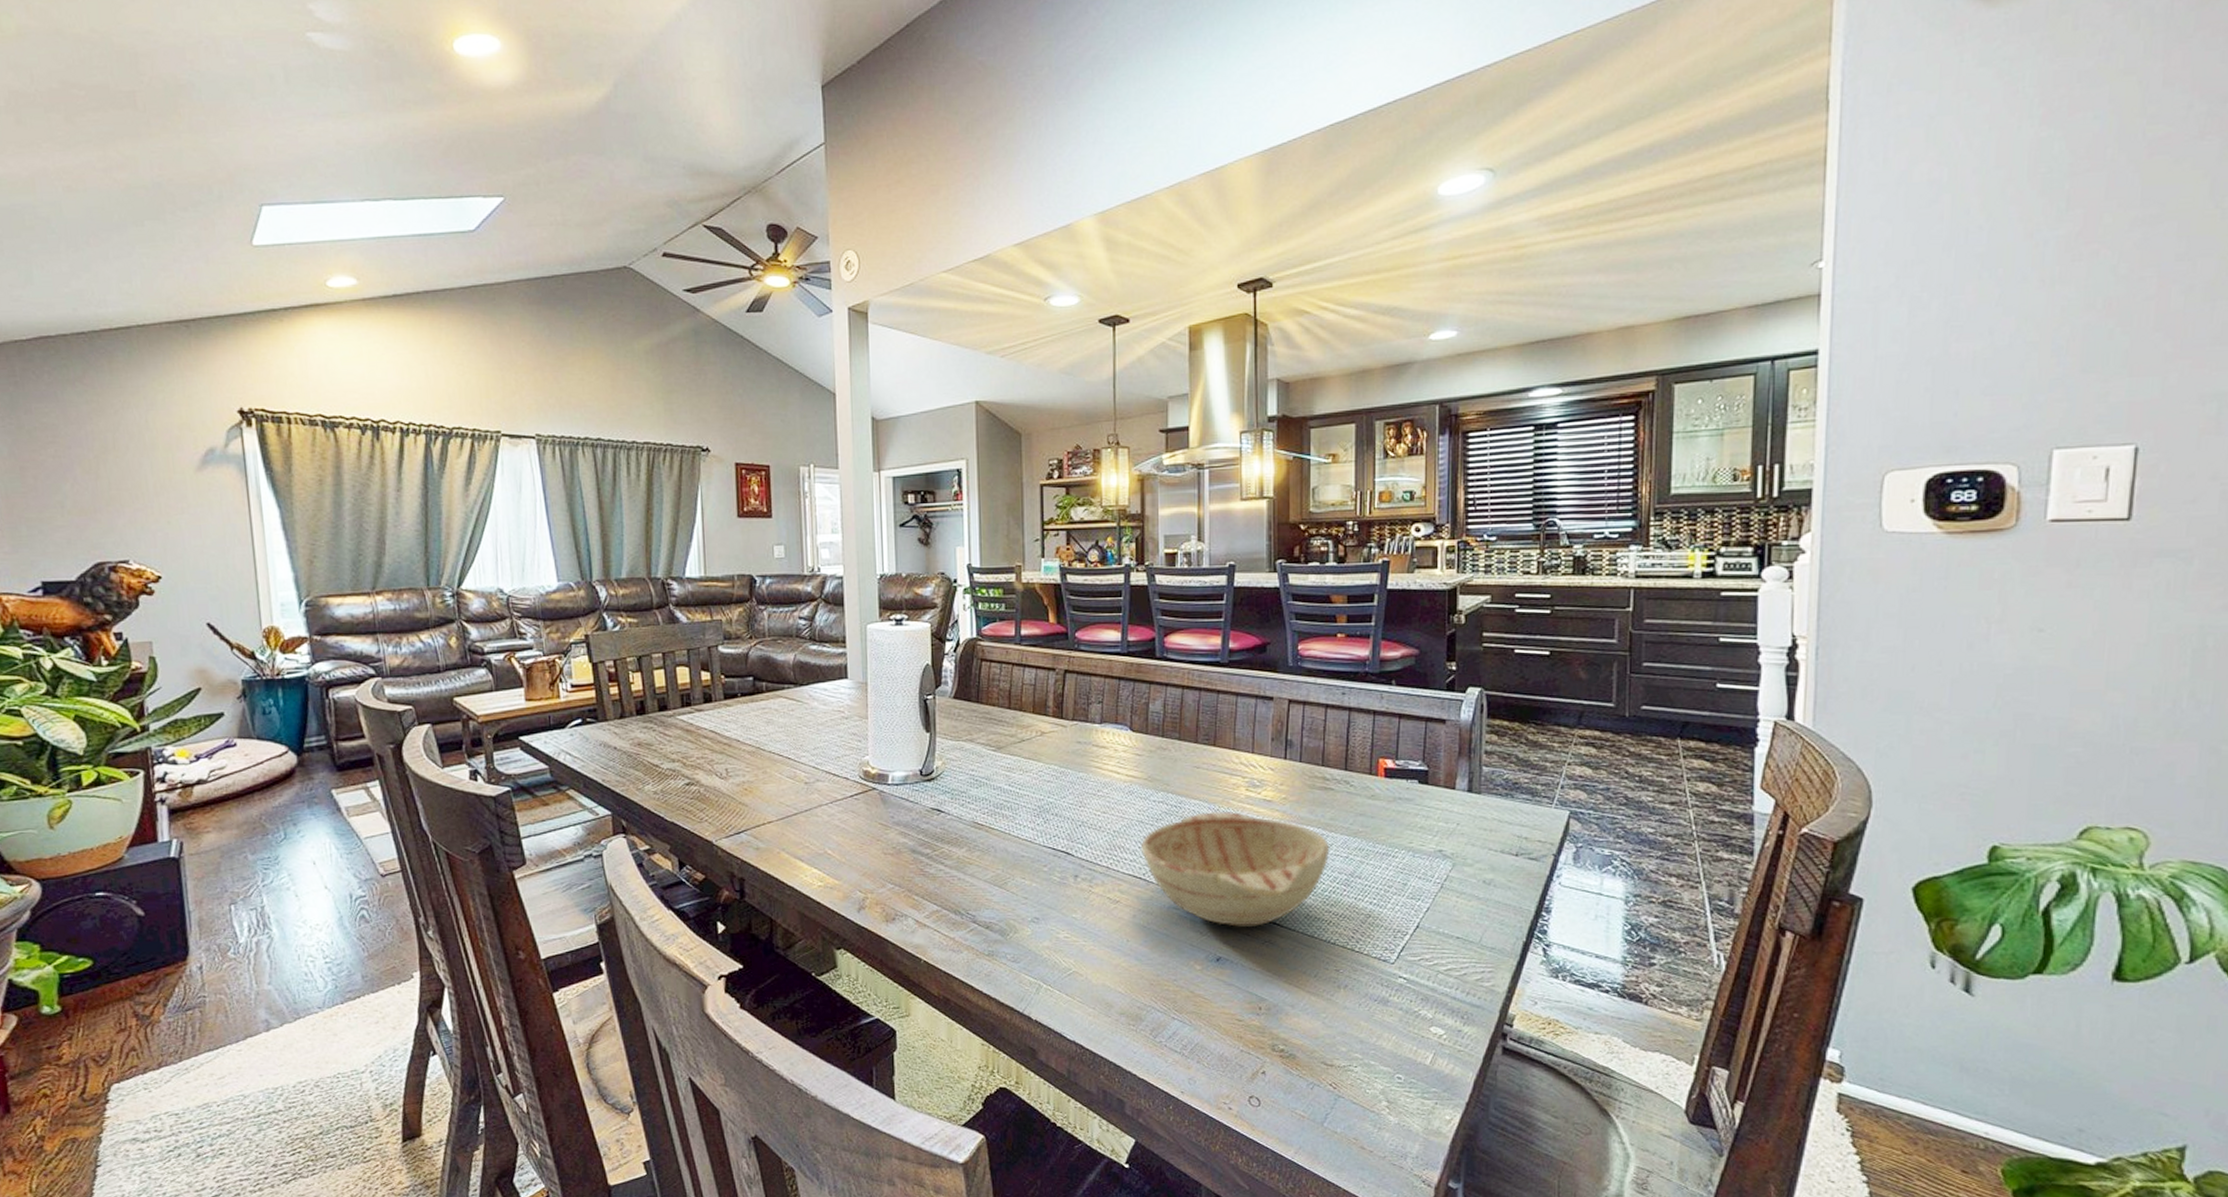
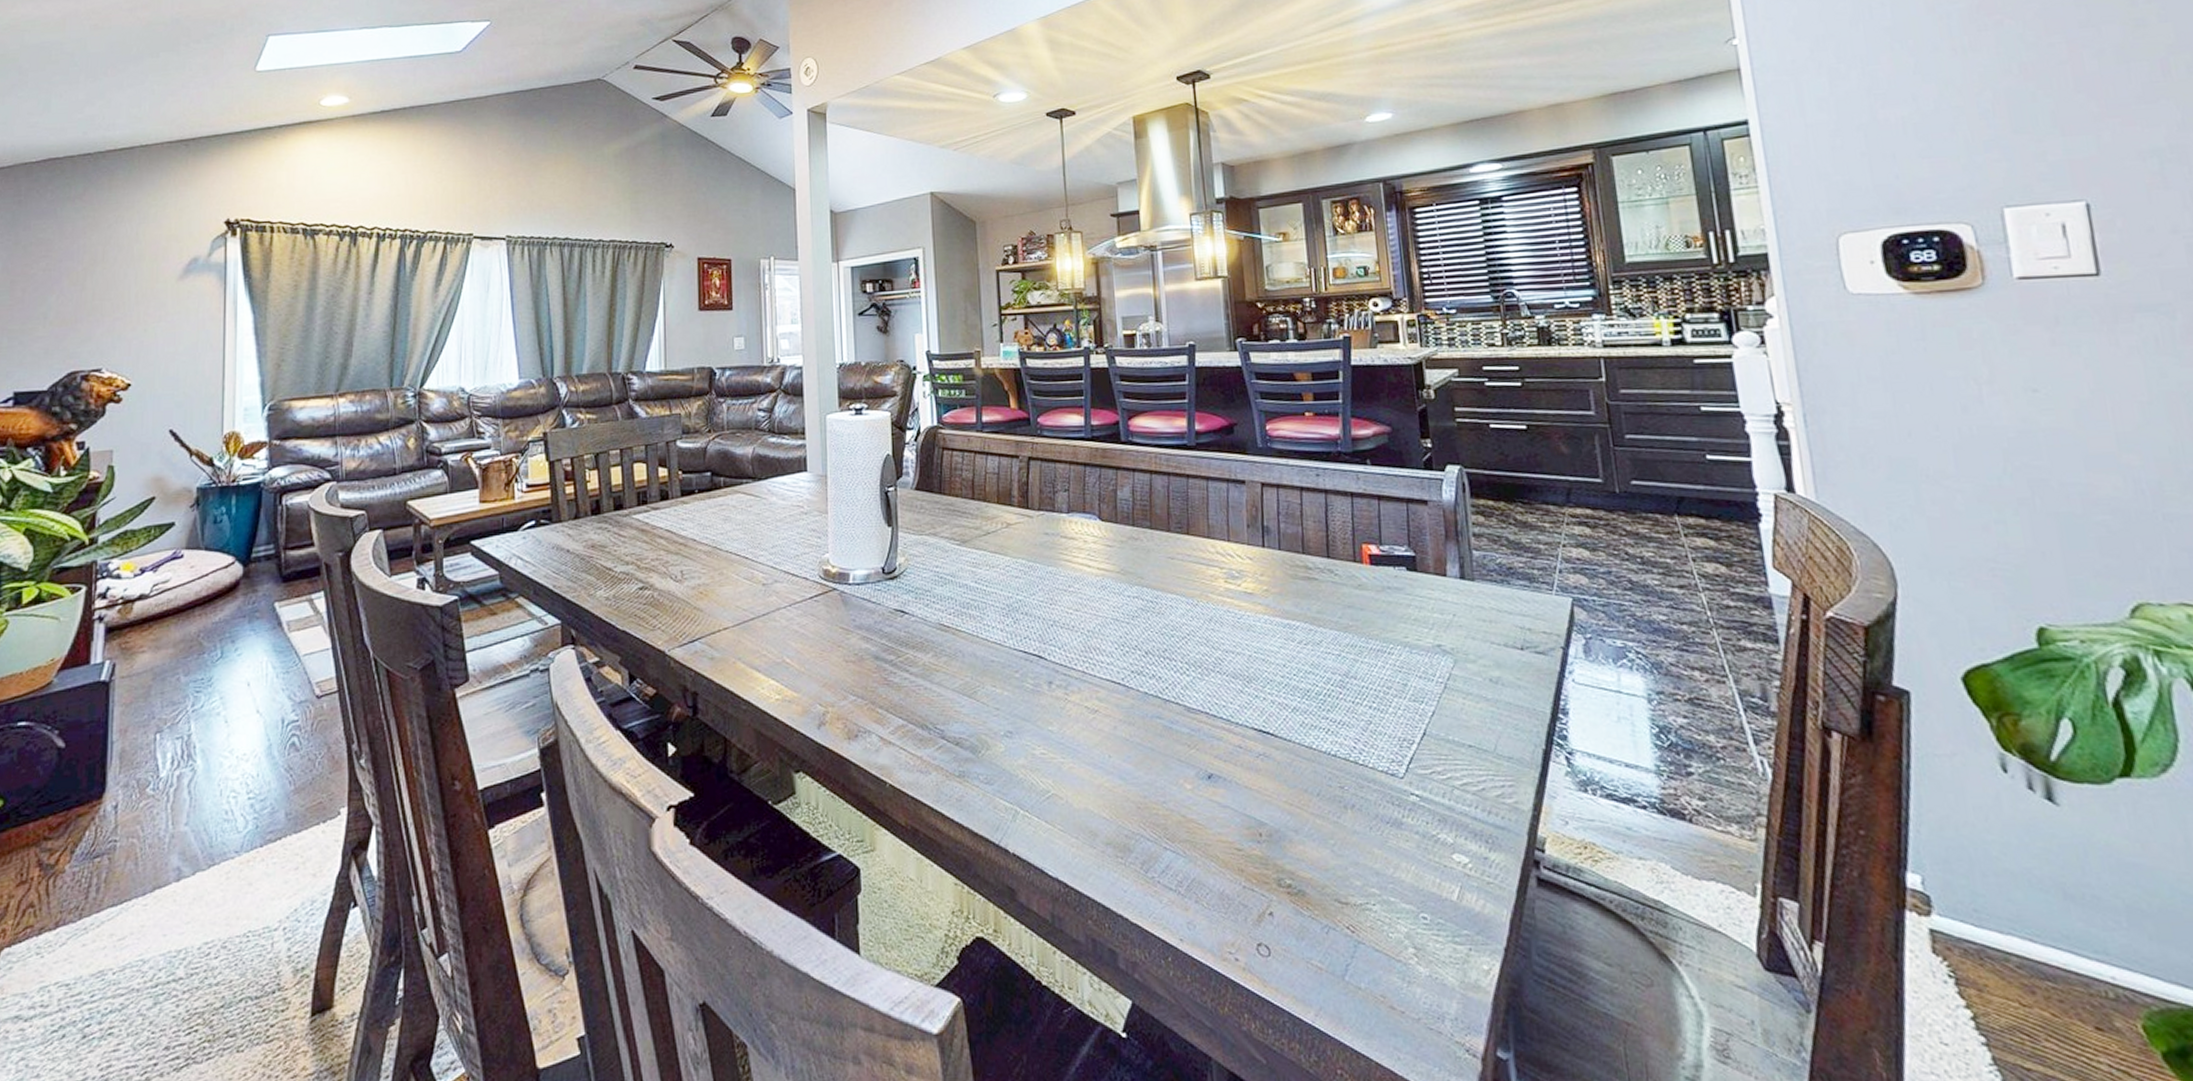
decorative bowl: present [1140,811,1330,927] -> none [1116,605,1321,738]

